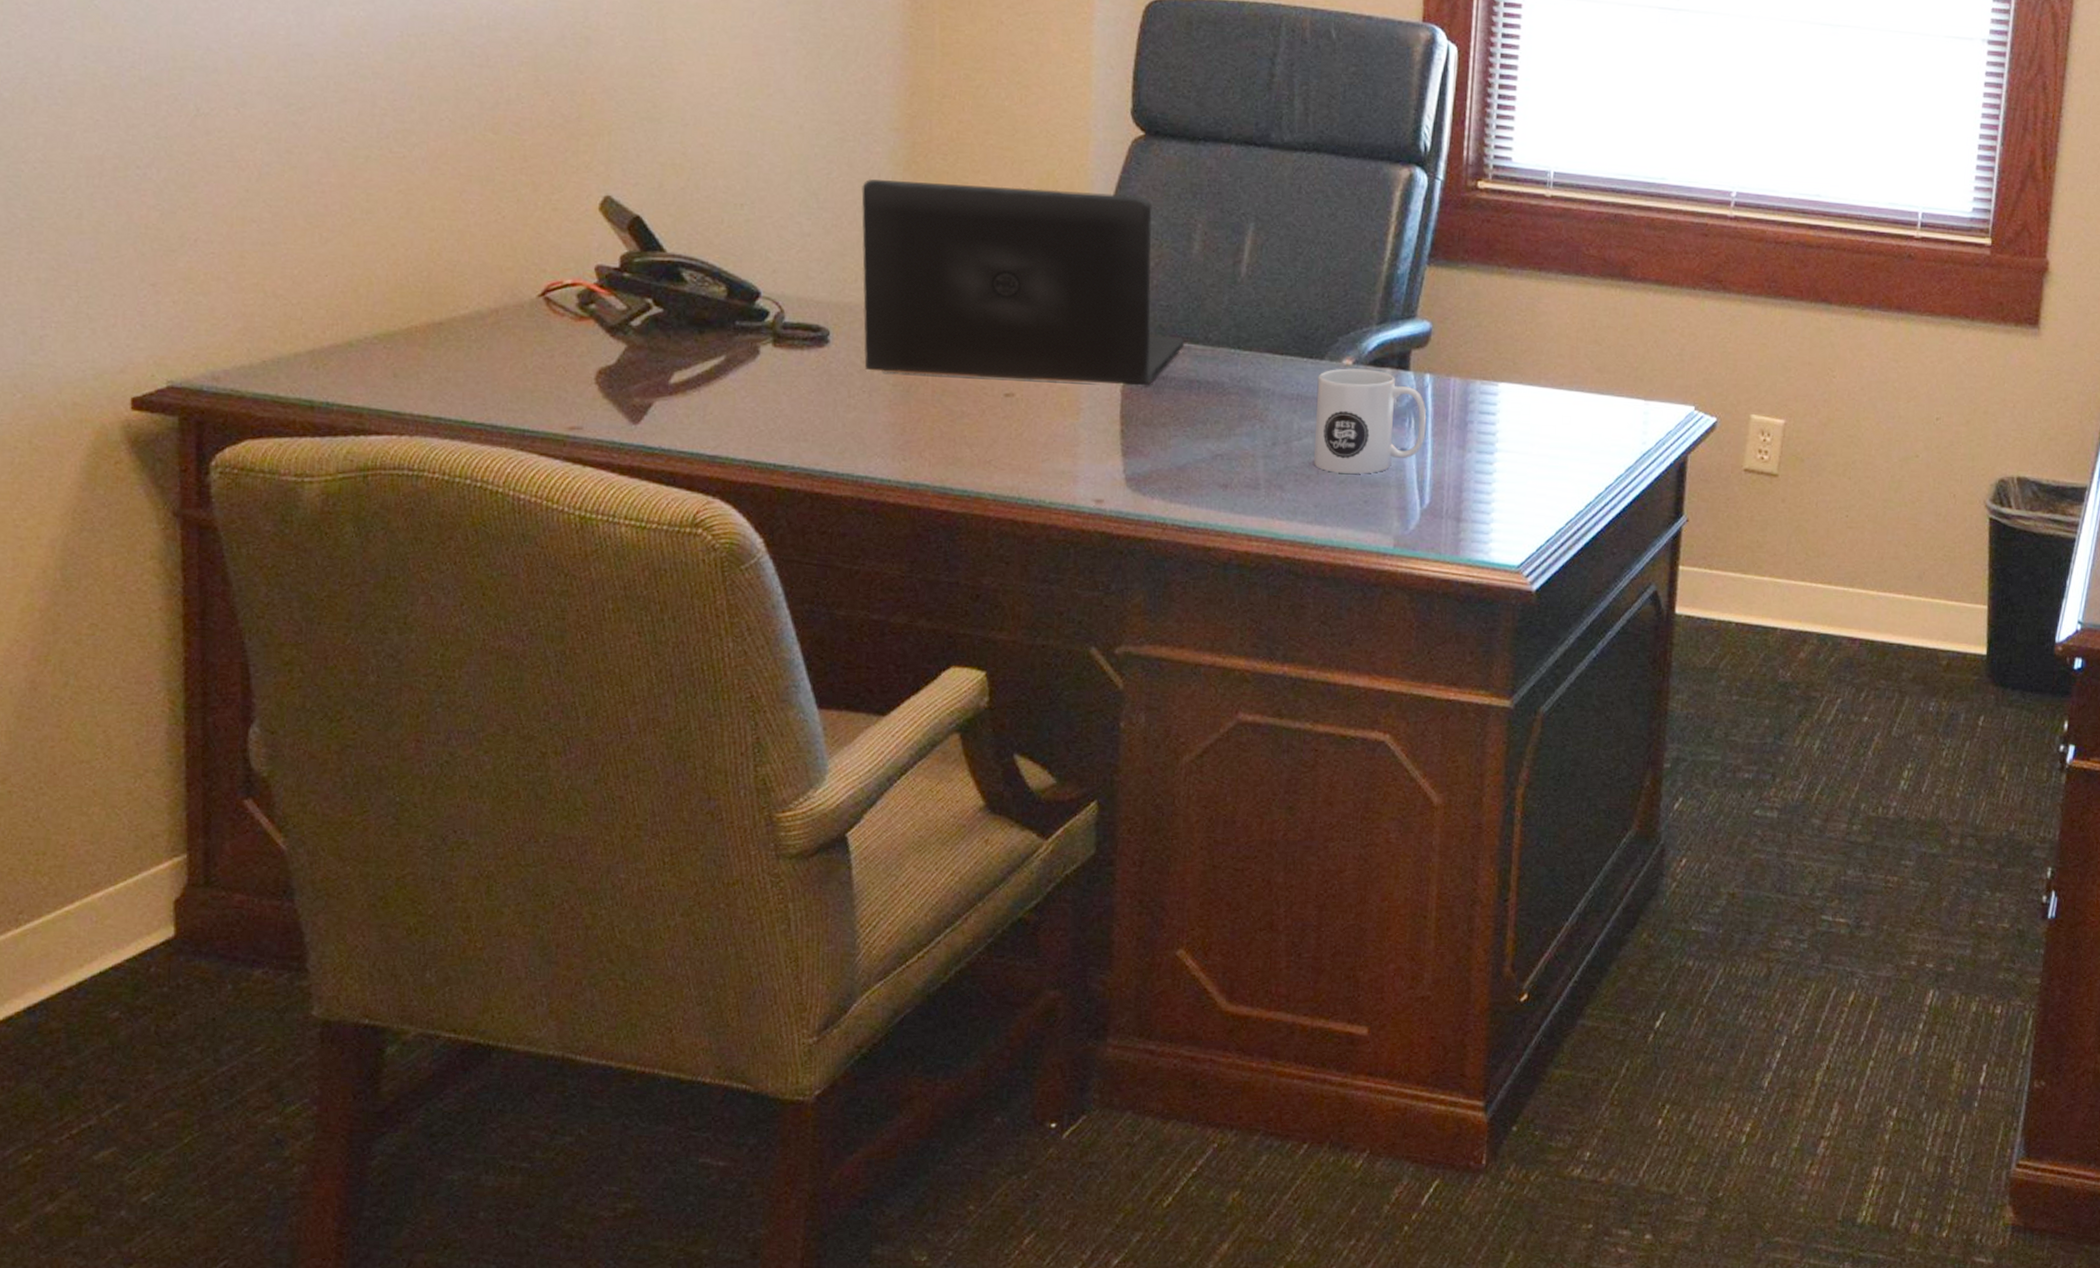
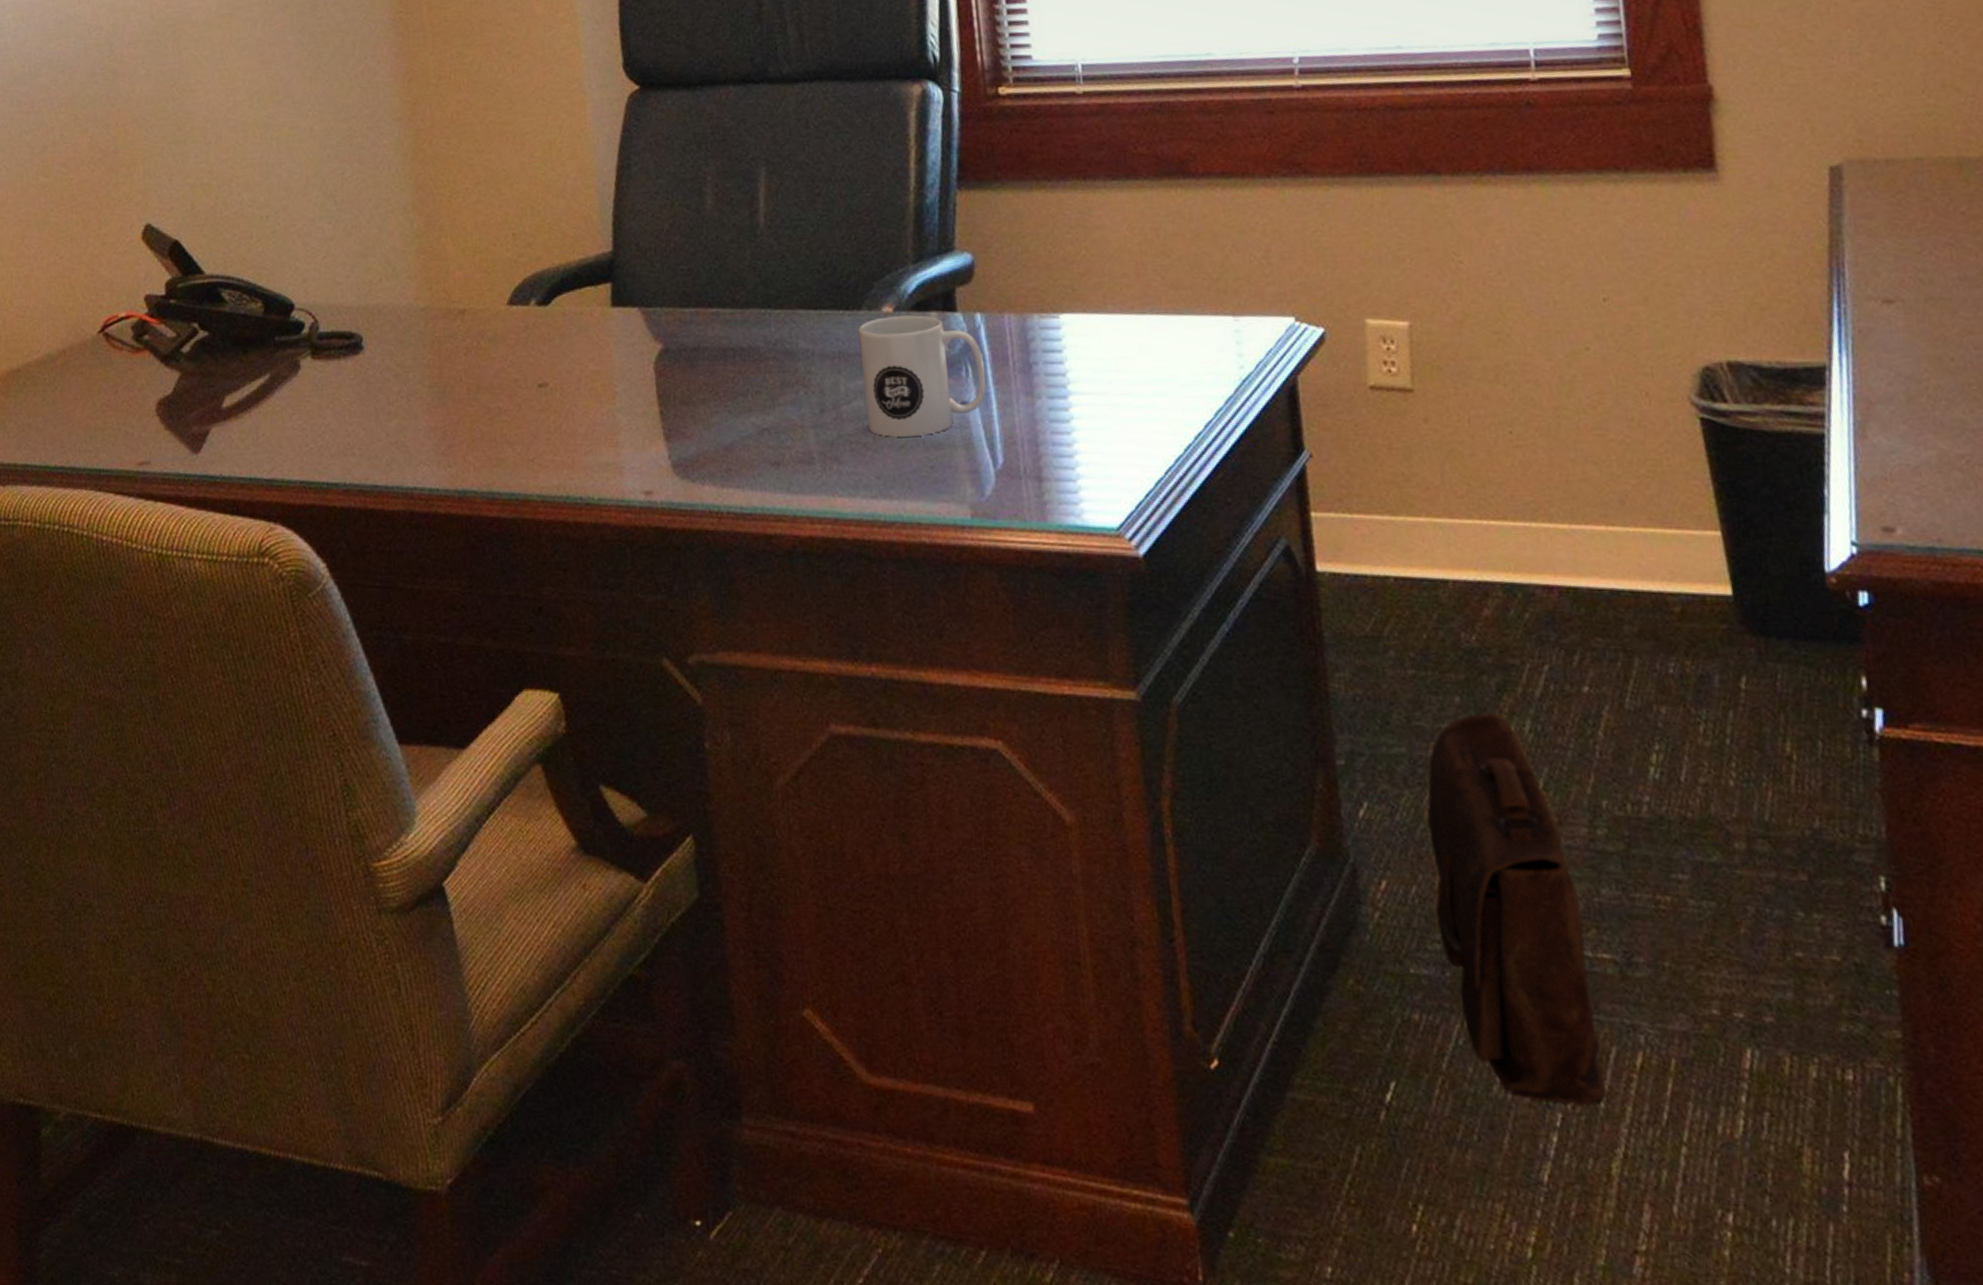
laptop: present [861,179,1185,386] -> none [374,154,713,375]
briefcase: none [1719,732,1830,1030] -> present [1426,712,1607,1105]

